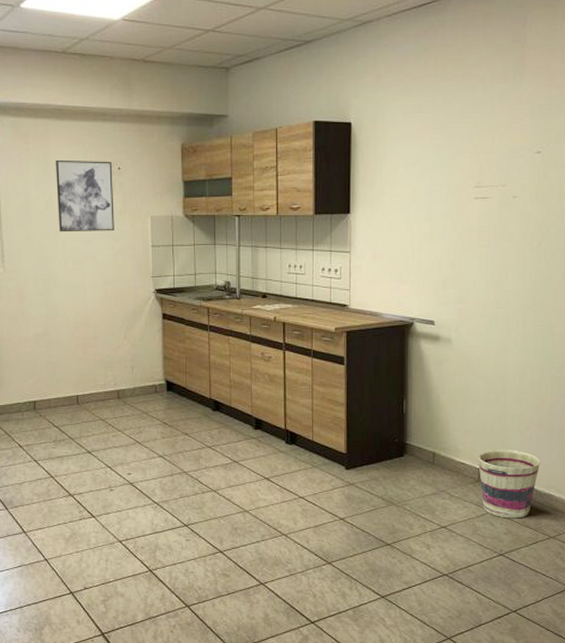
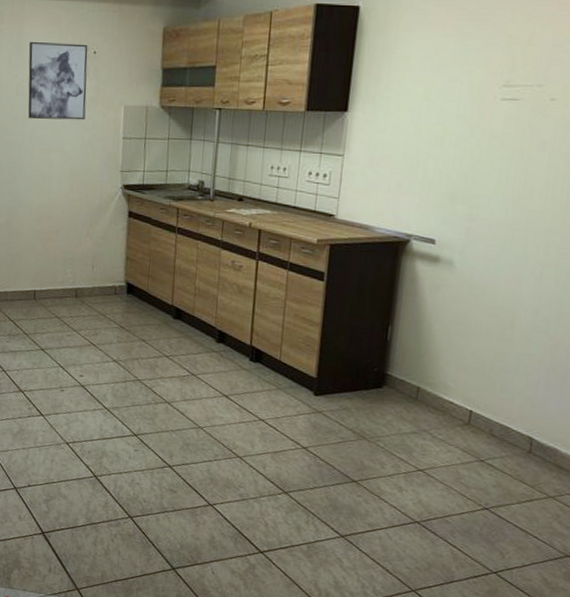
basket: present [477,449,541,519] -> none [470,390,548,472]

